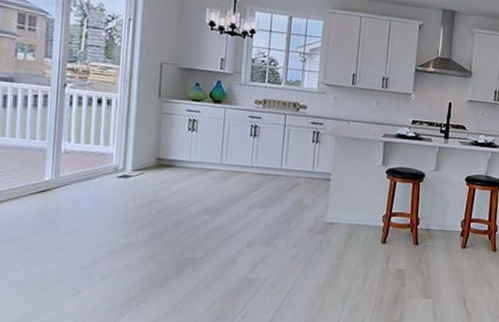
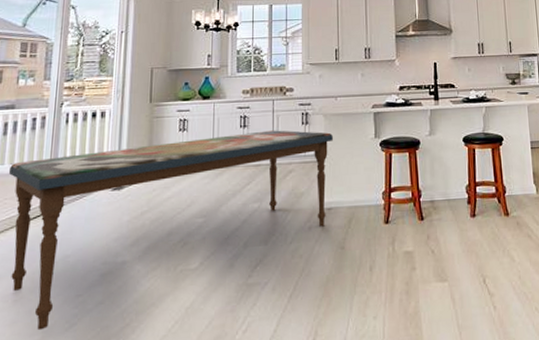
dining table: none [10,136,342,293] -> present [8,130,333,331]

